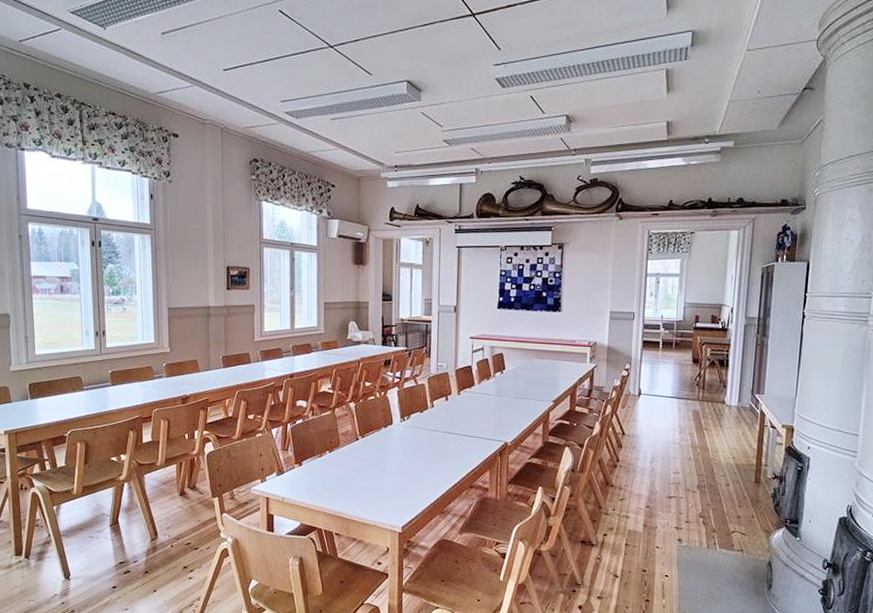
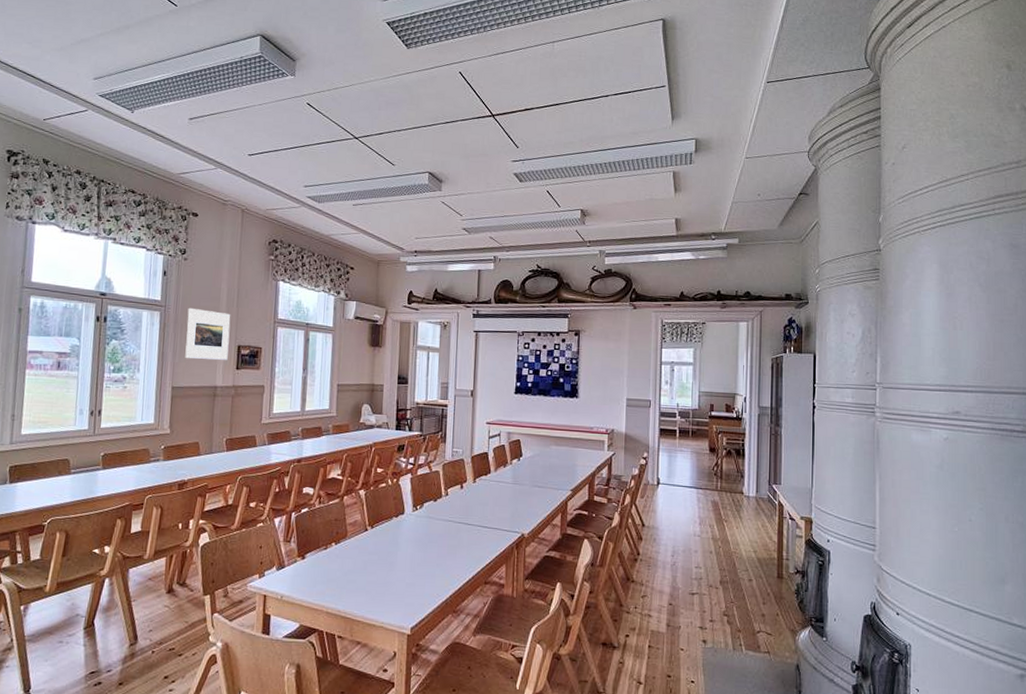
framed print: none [176,230,218,281] -> present [185,307,231,360]

